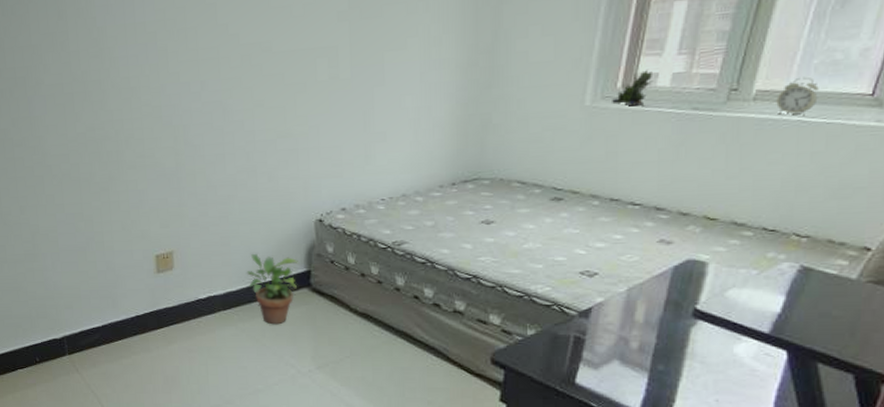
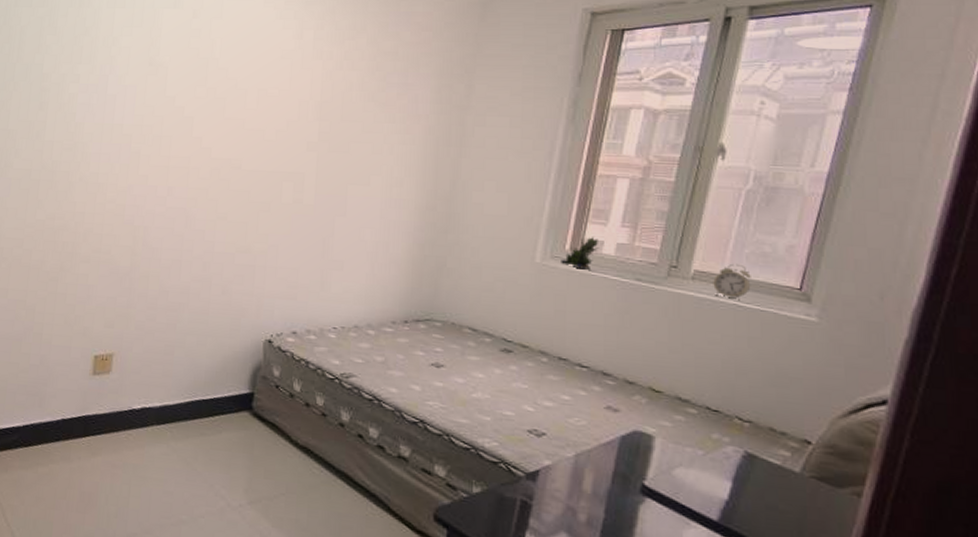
potted plant: present [247,253,298,325] -> none [187,366,242,449]

